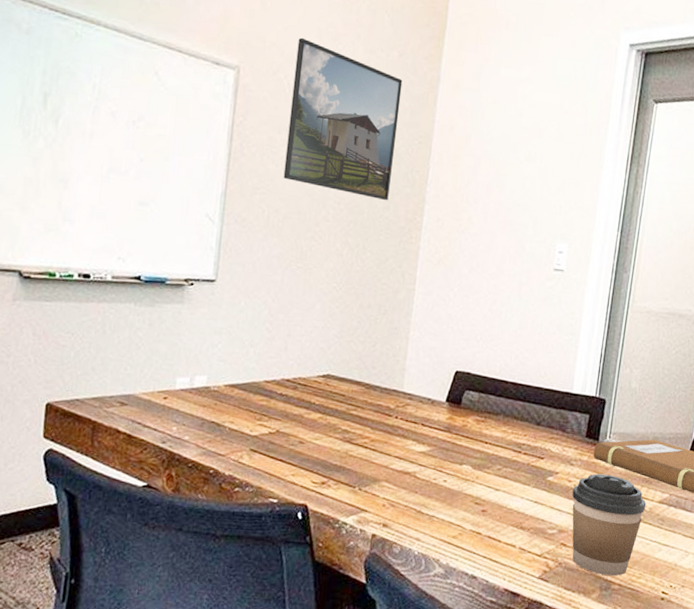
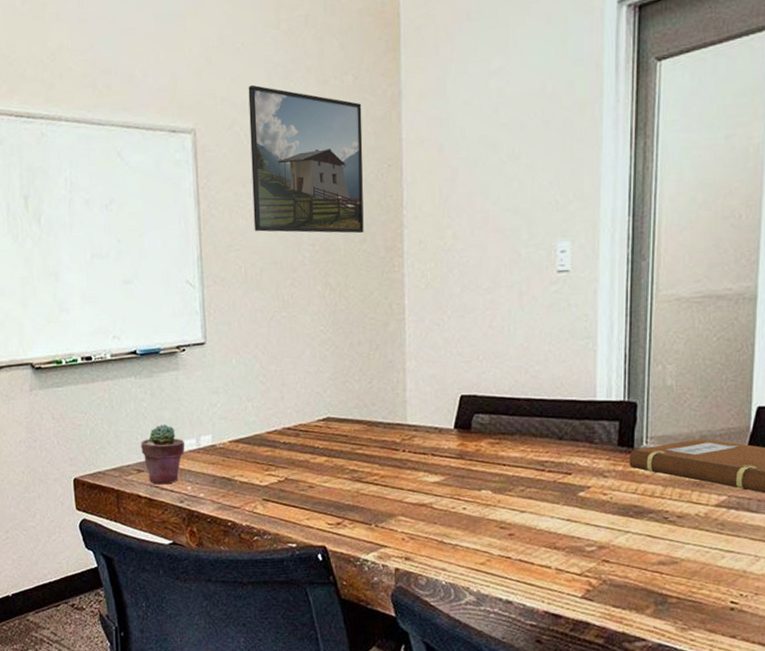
potted succulent: none [128,358,178,422] -> present [141,425,185,485]
coffee cup: present [572,473,647,576] -> none [610,482,700,590]

